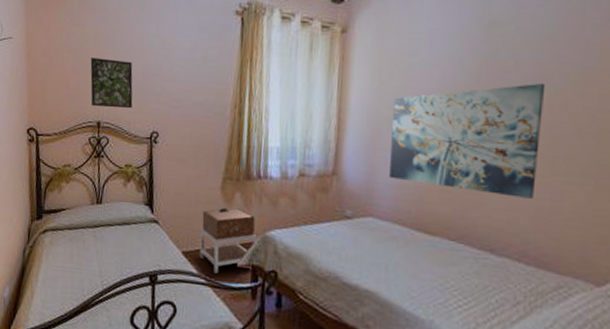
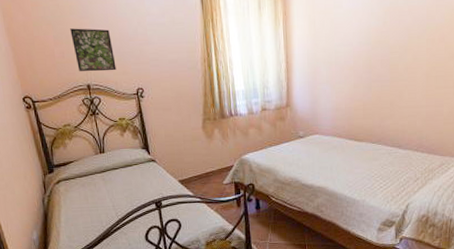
nightstand: present [199,208,257,274] -> none [190,141,235,193]
wall art: present [389,84,546,199] -> none [326,23,430,108]

